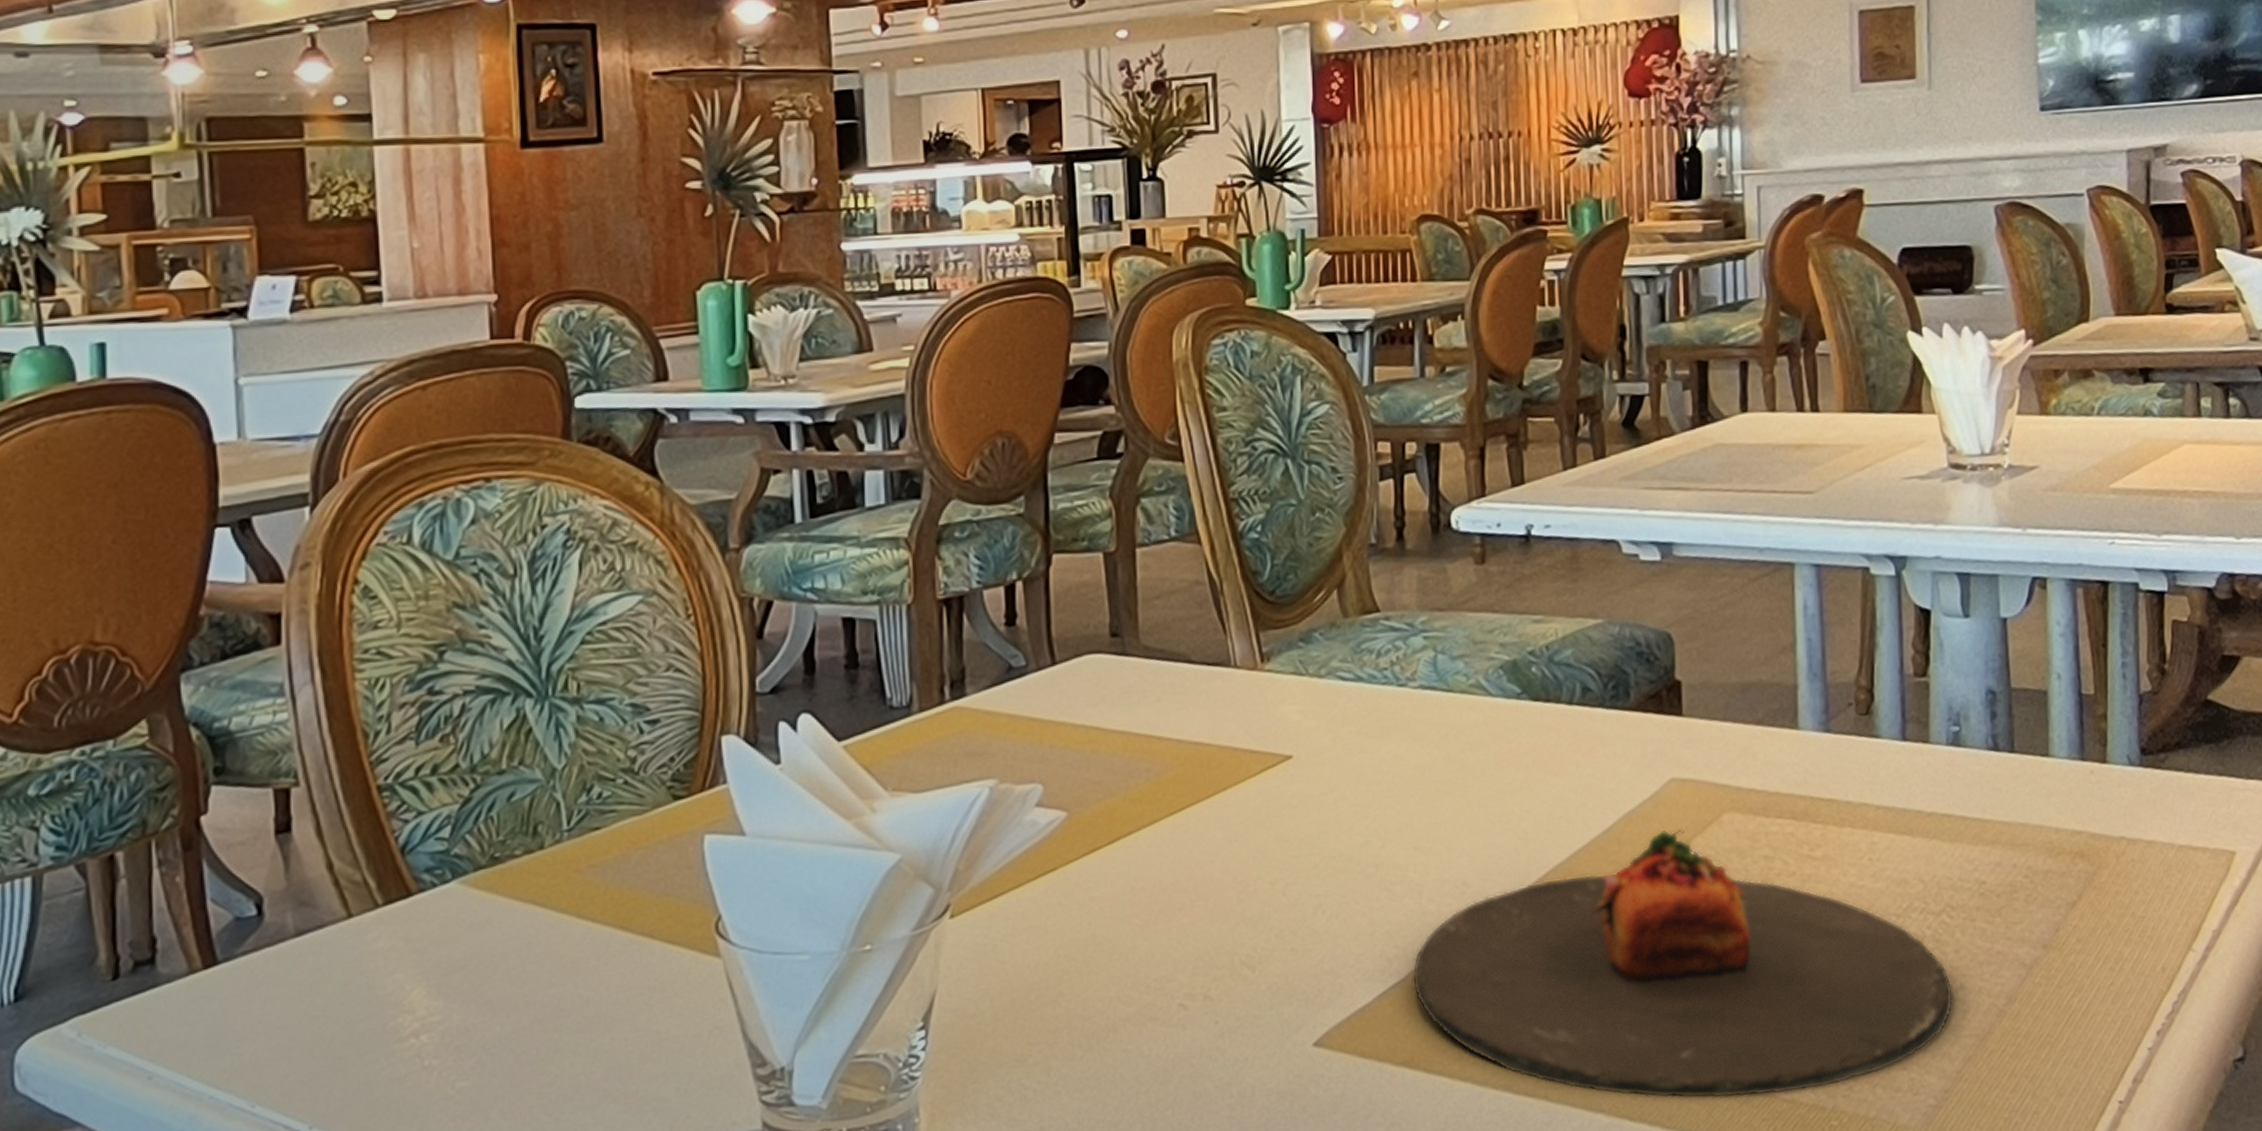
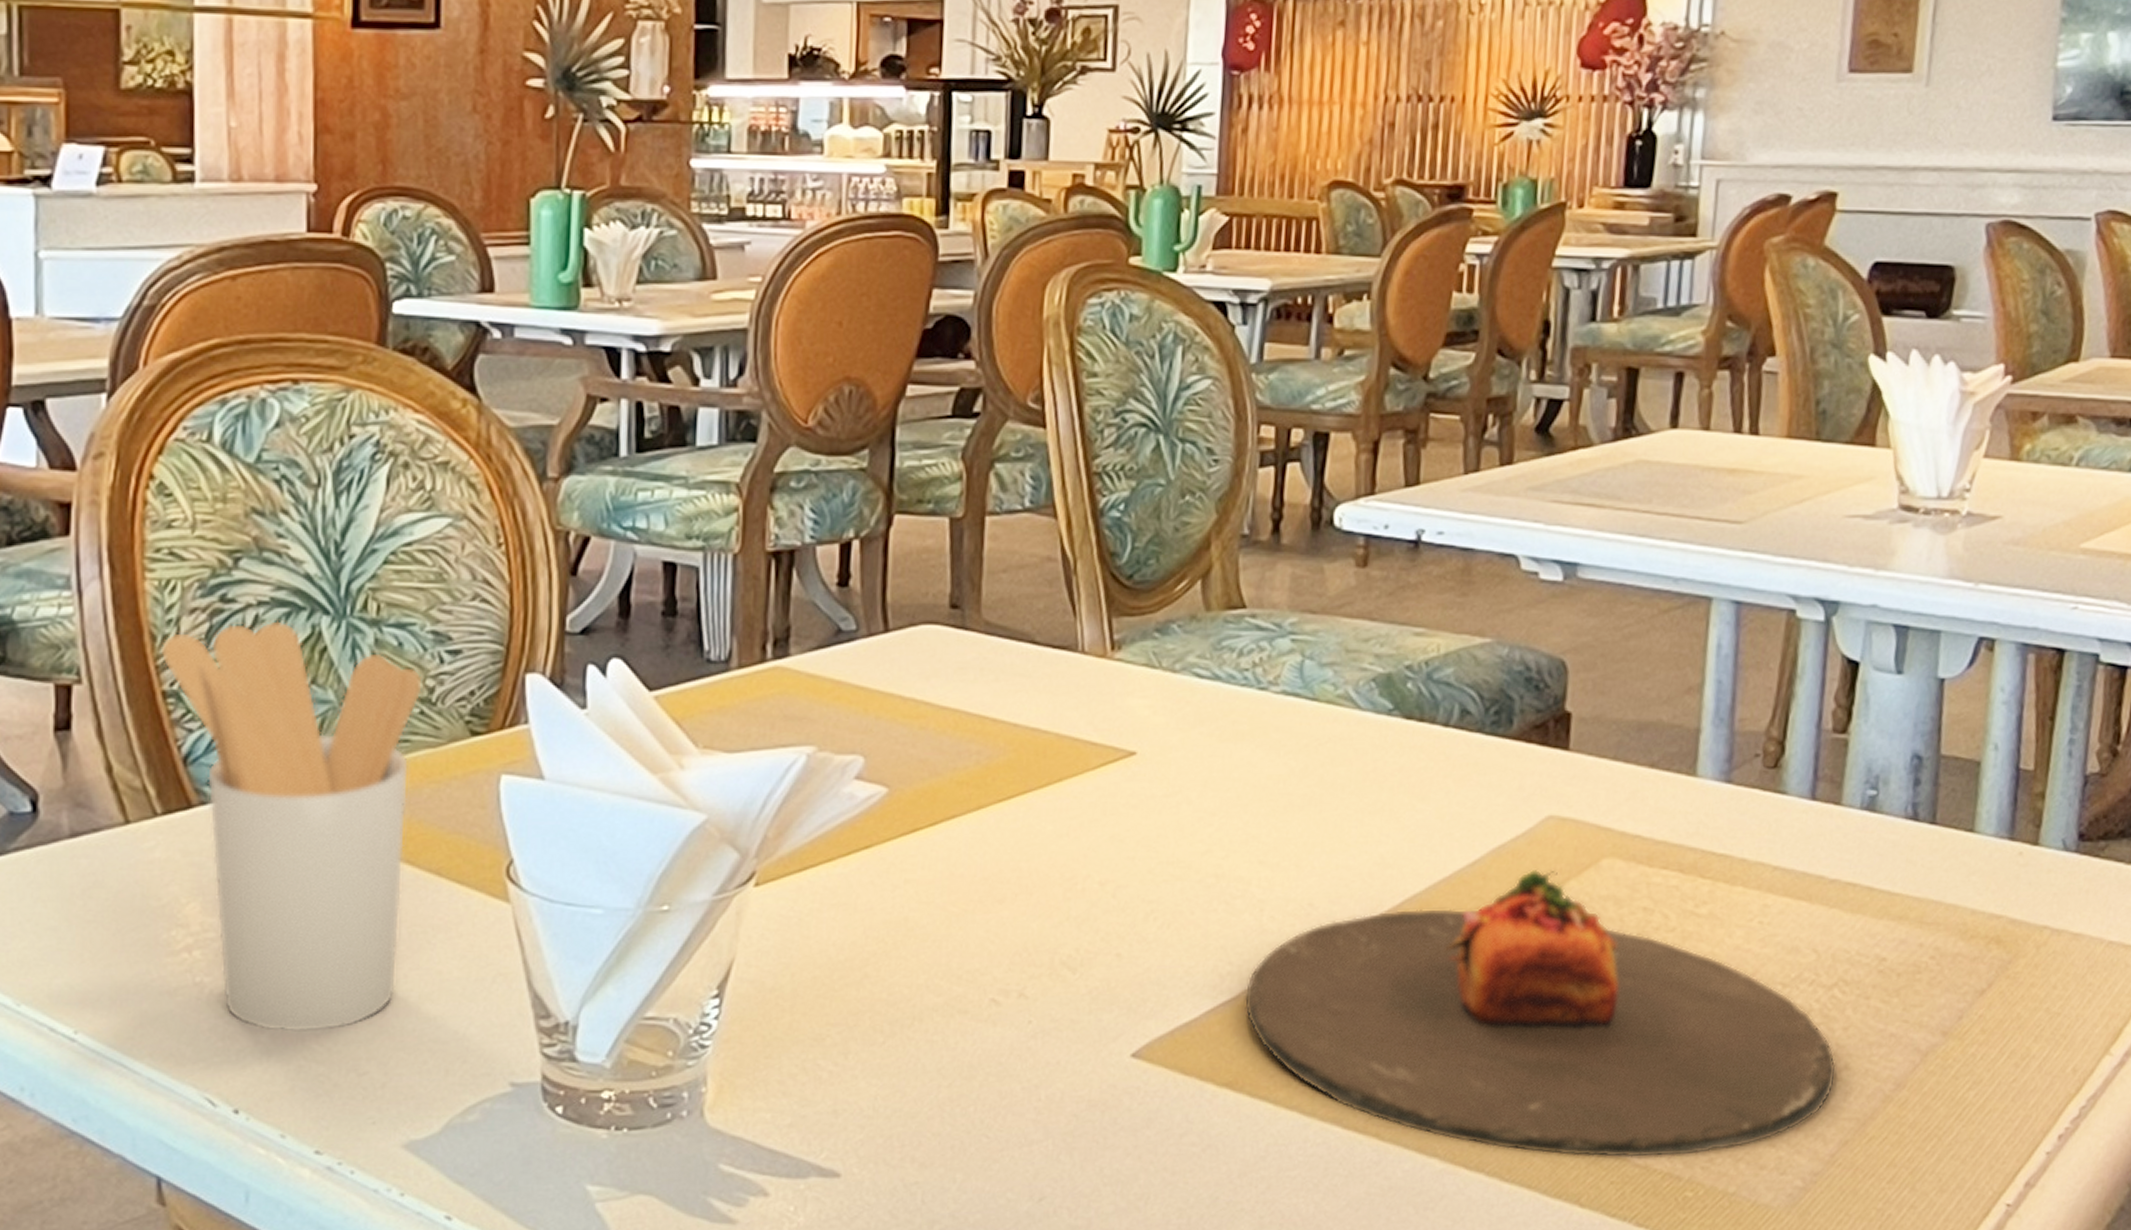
utensil holder: none [373,707,626,1107] -> present [160,621,424,1033]

